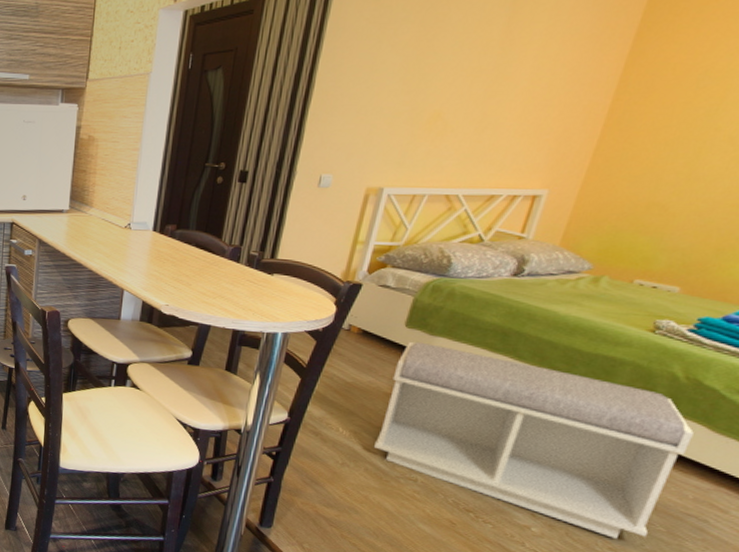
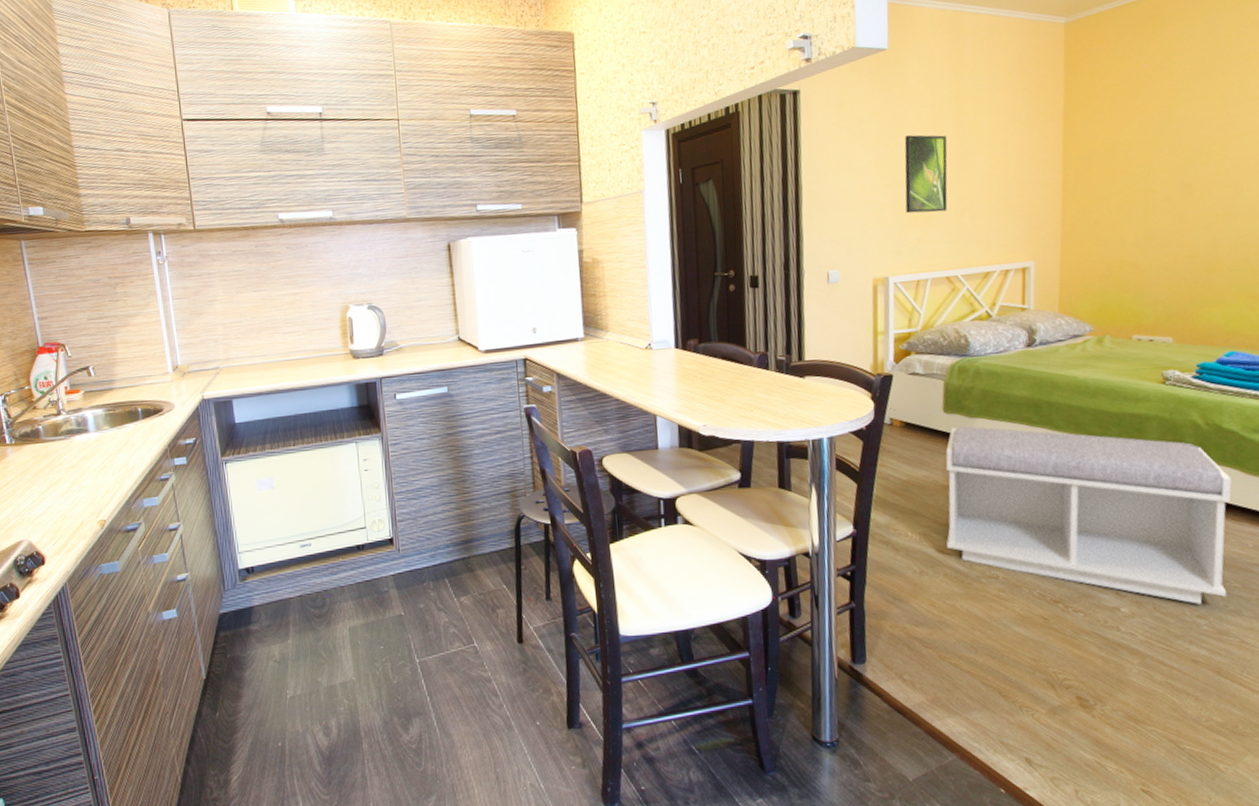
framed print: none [421,39,491,126] -> present [904,134,948,214]

